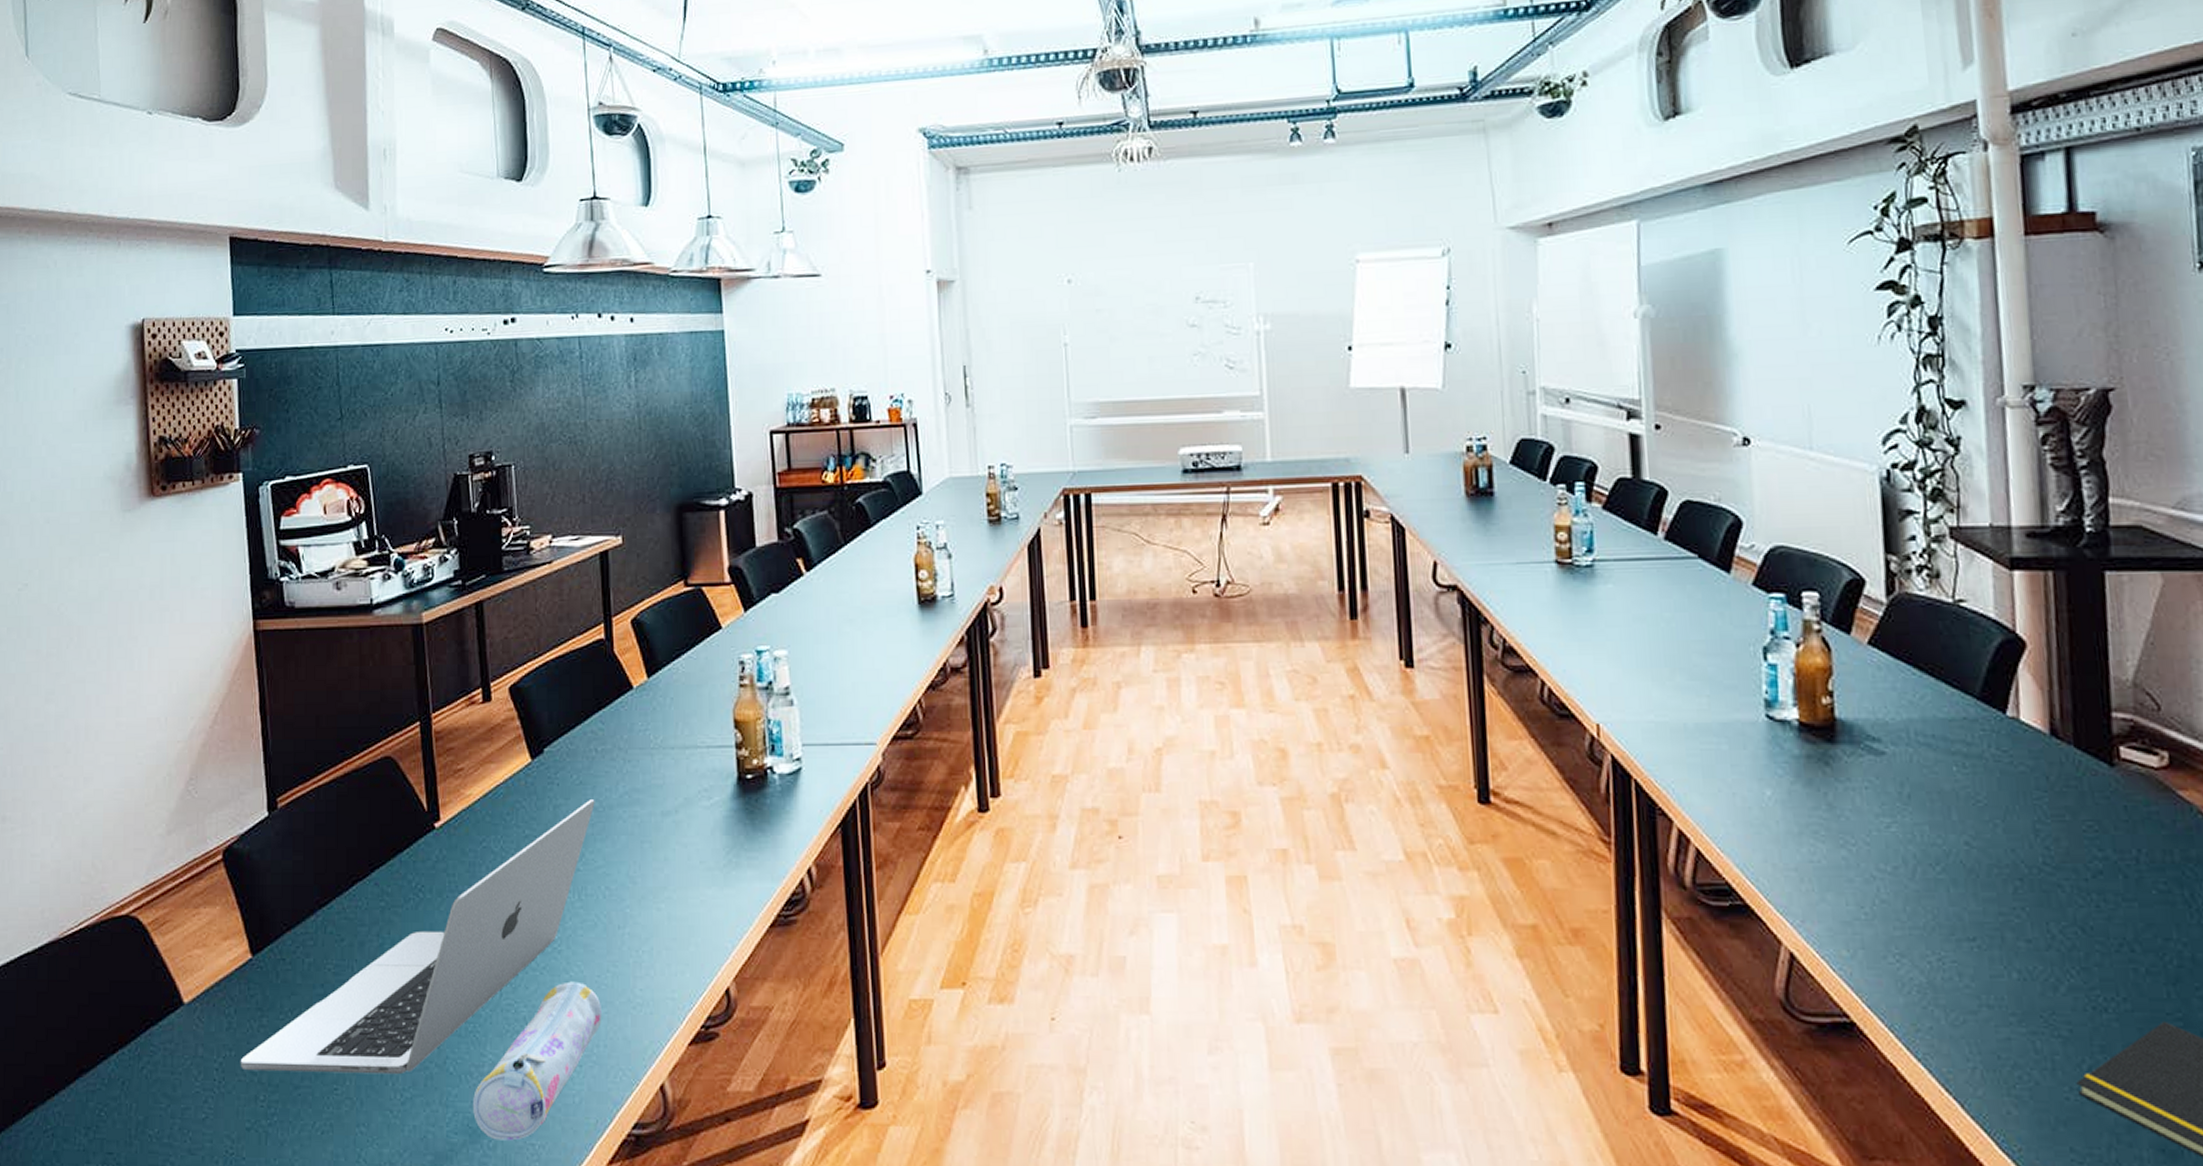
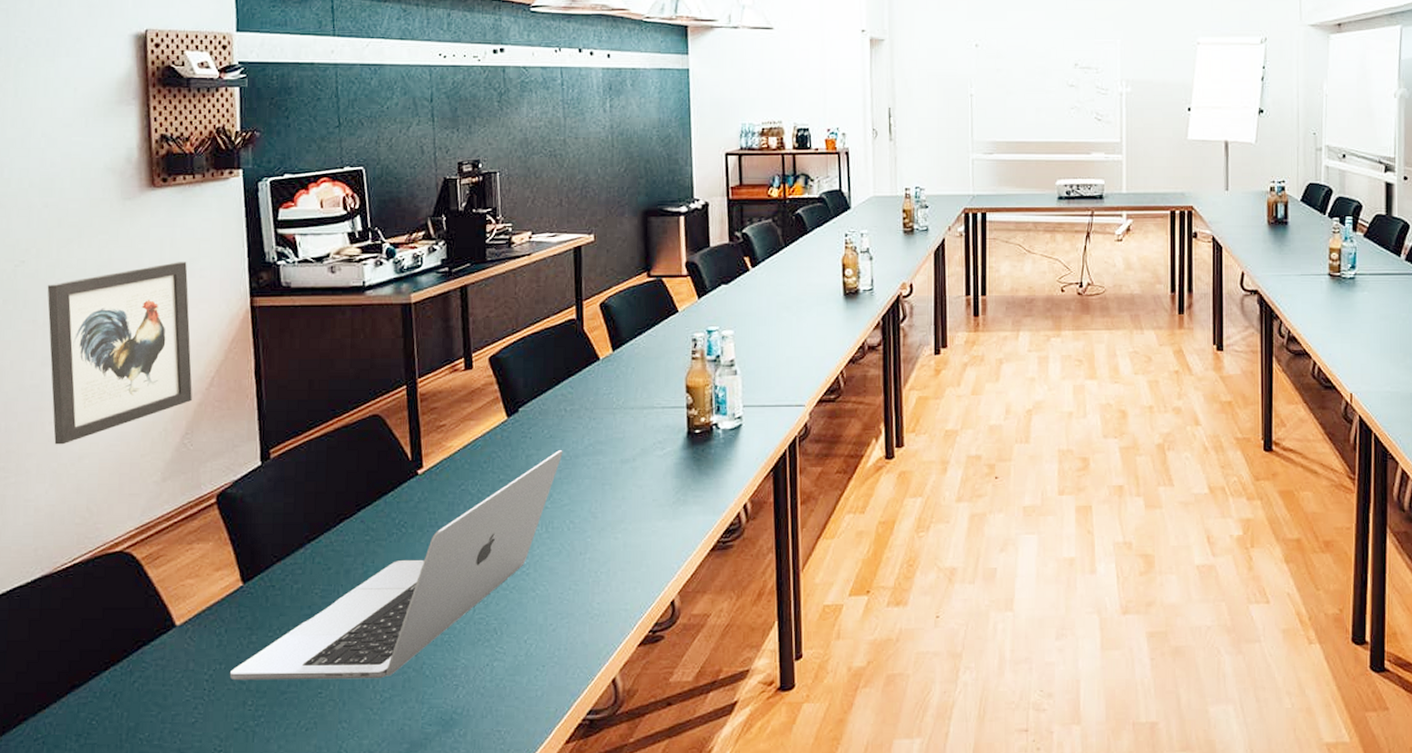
wall art: none [50,581,196,792] -> present [47,262,192,445]
pencil case: present [473,981,601,1141] -> none [446,598,563,729]

